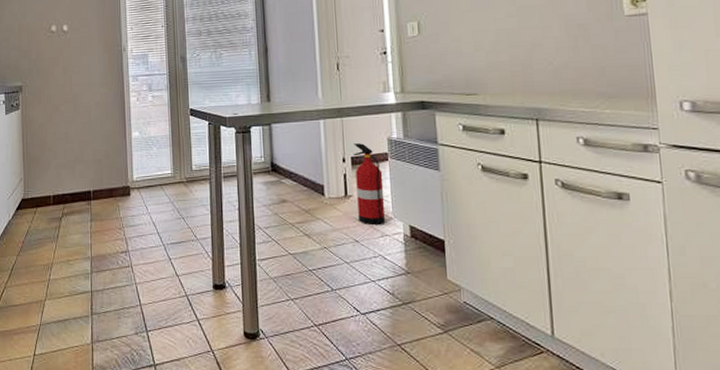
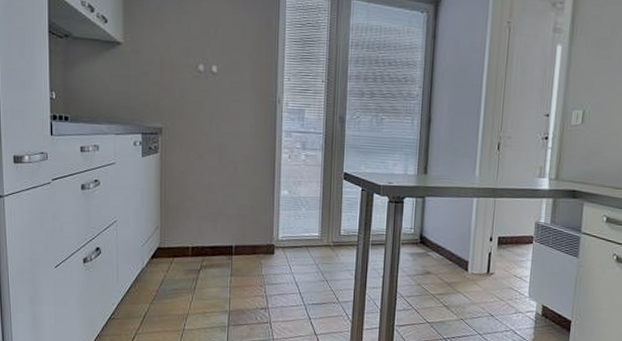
fire extinguisher: present [353,143,386,224] -> none [496,224,526,302]

